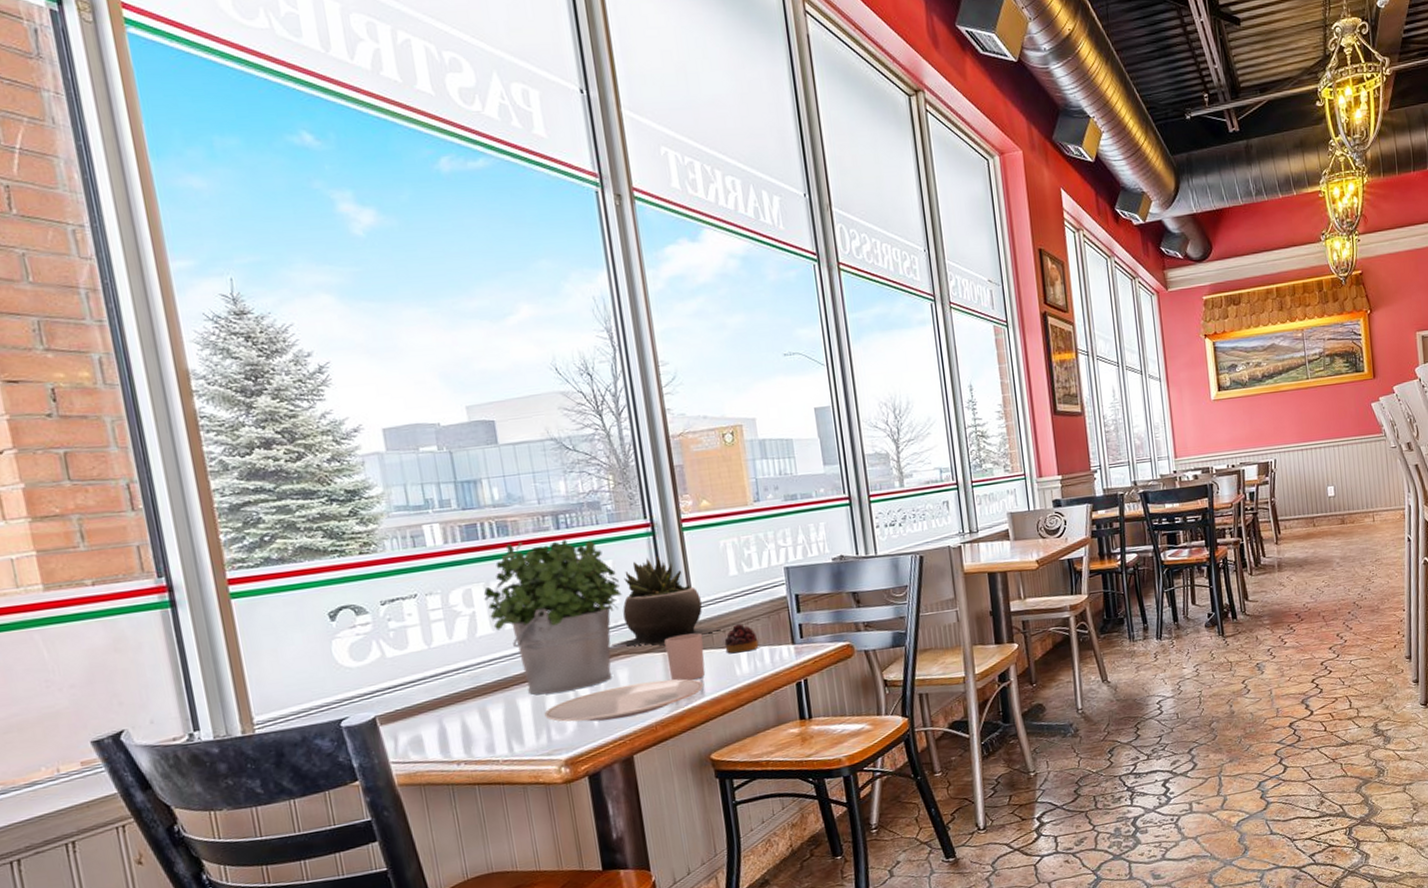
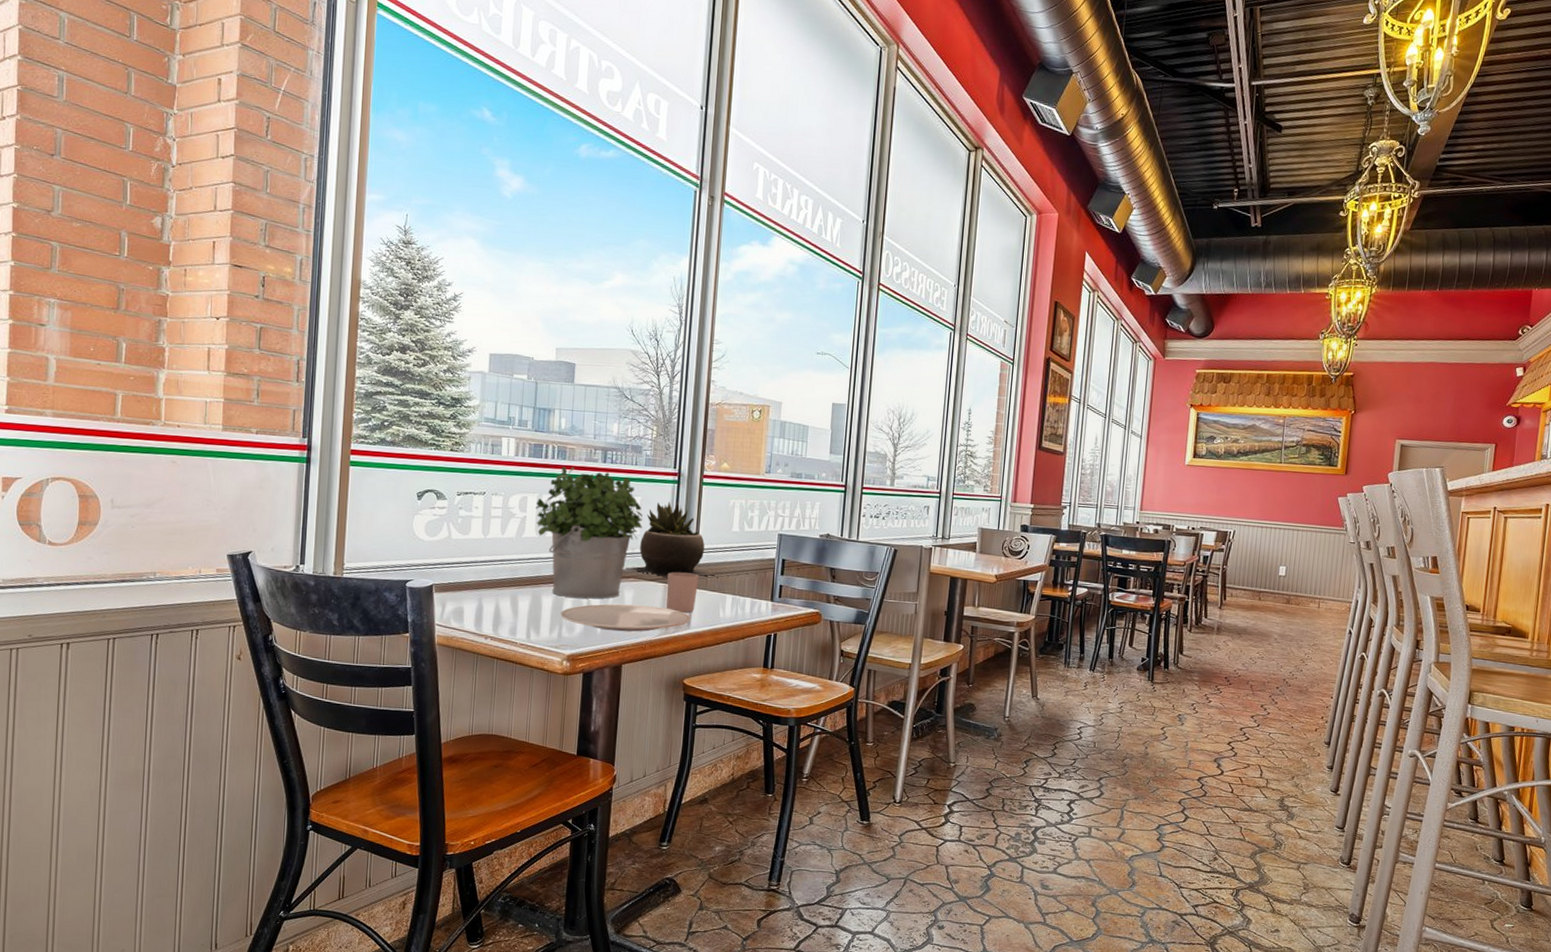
pastry: present [724,623,759,654] -> none [715,573,744,599]

